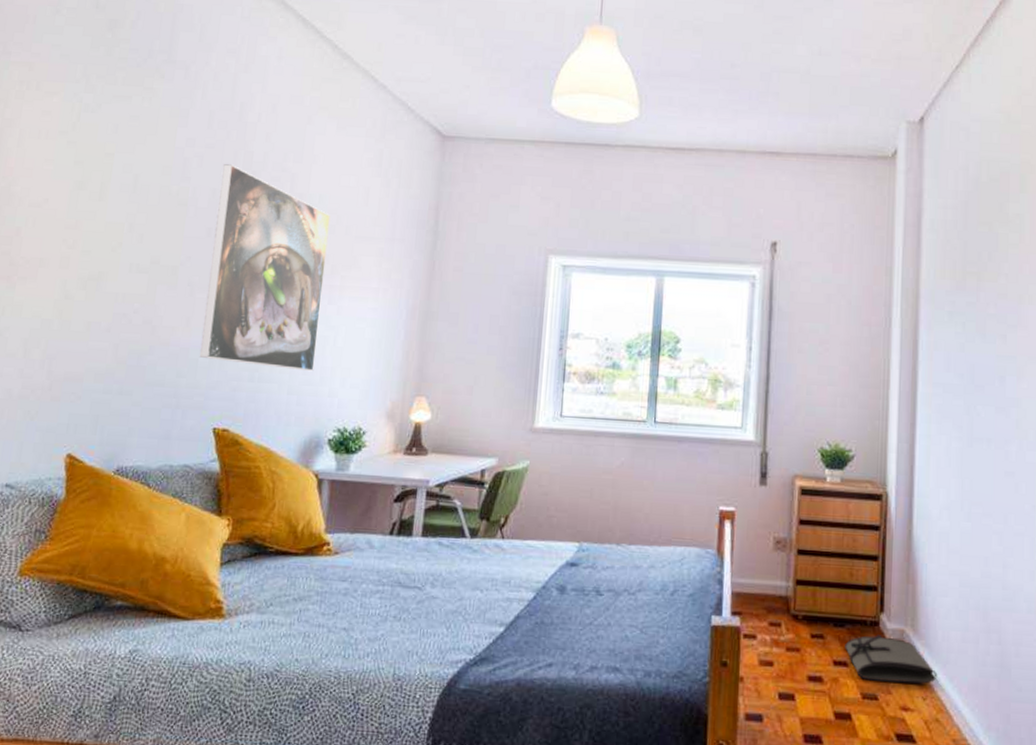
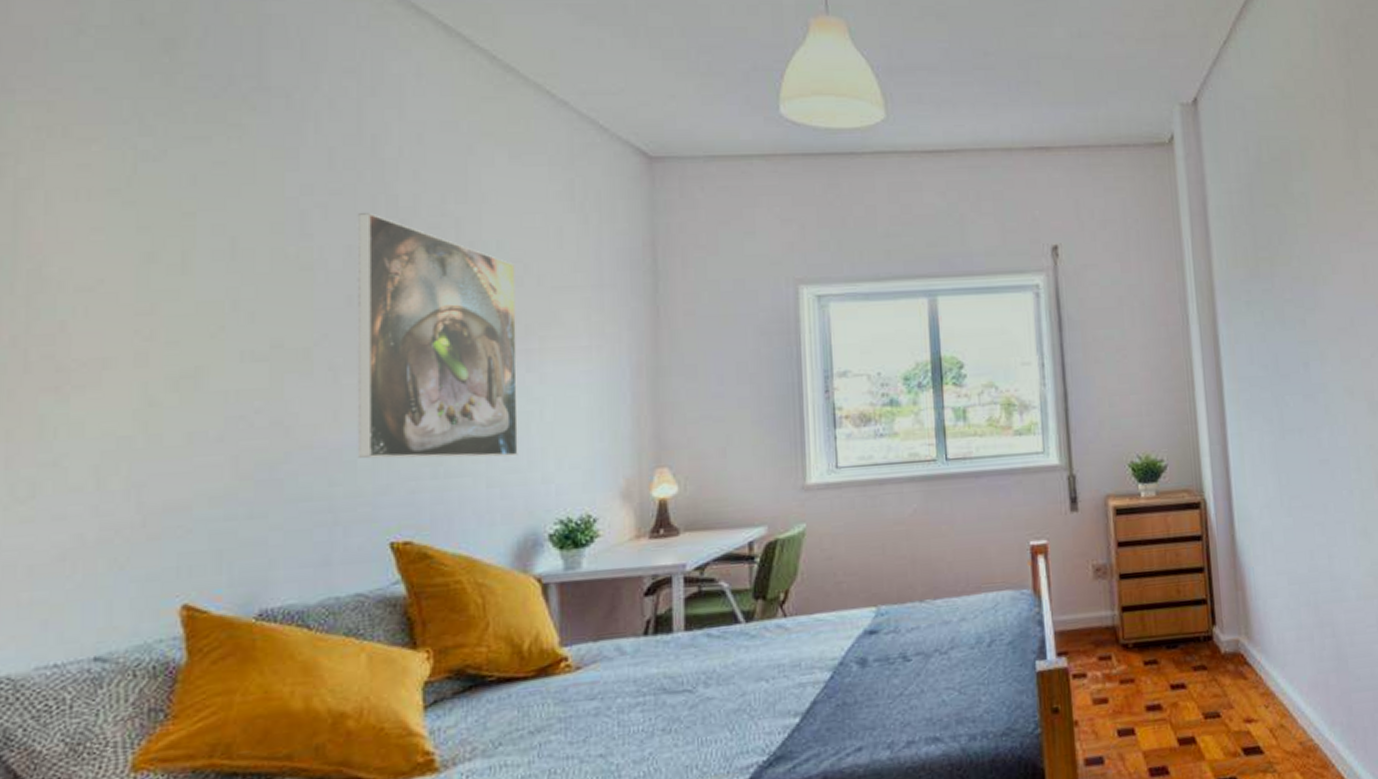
tool roll: present [845,635,938,684] -> none [1180,649,1277,699]

